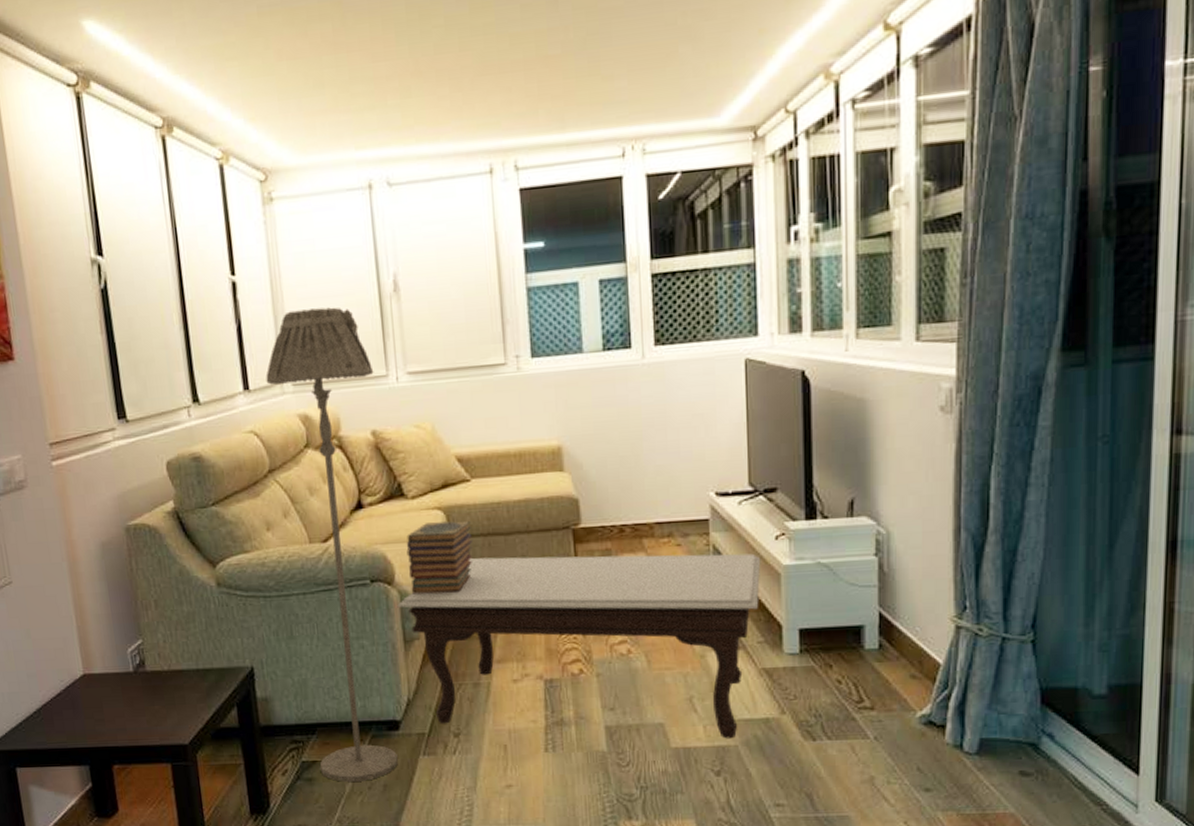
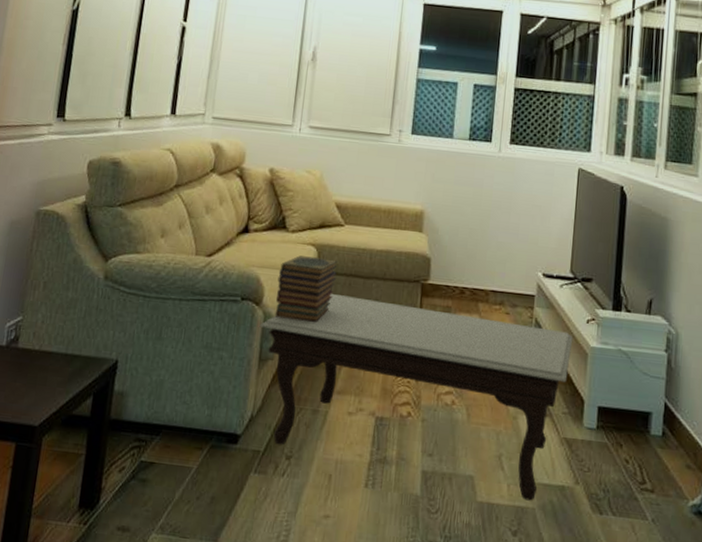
floor lamp: present [266,307,398,782] -> none [155,58,282,490]

